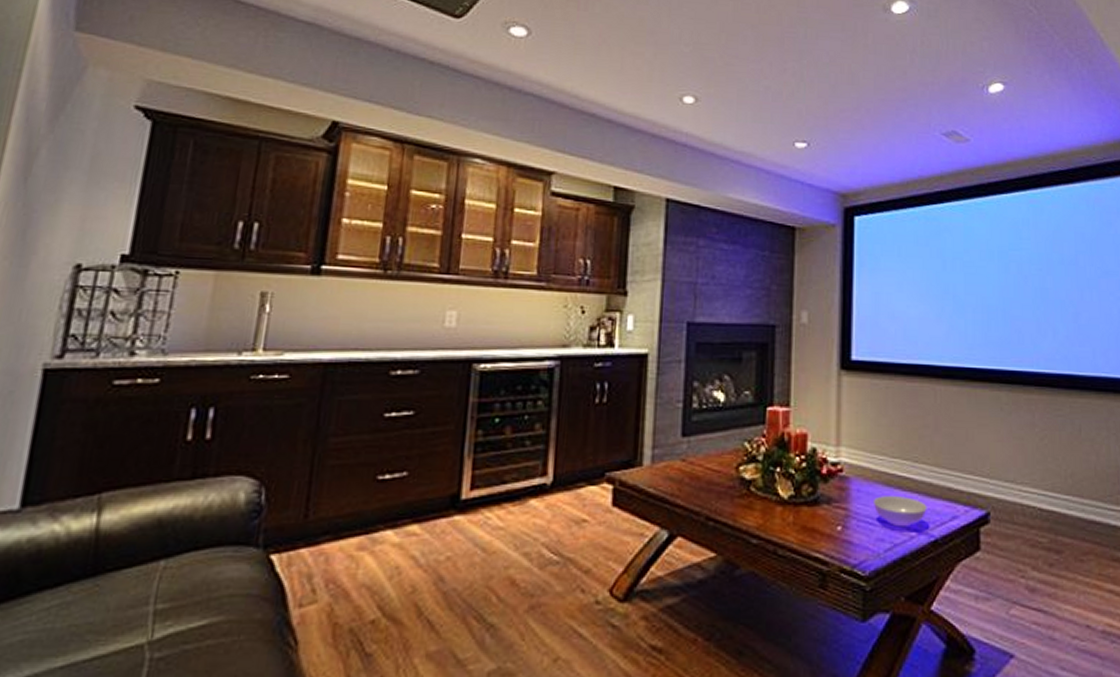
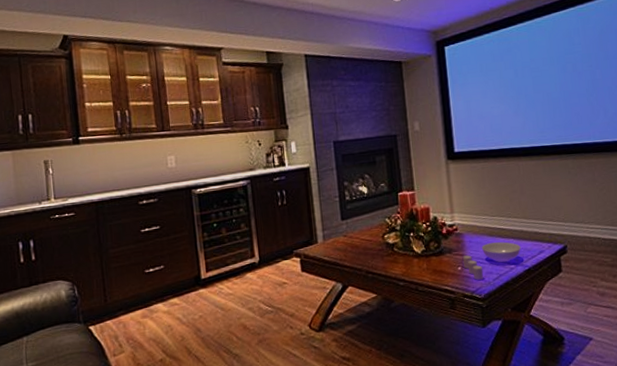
candle: none [846,510,872,550] -> present [463,255,484,281]

